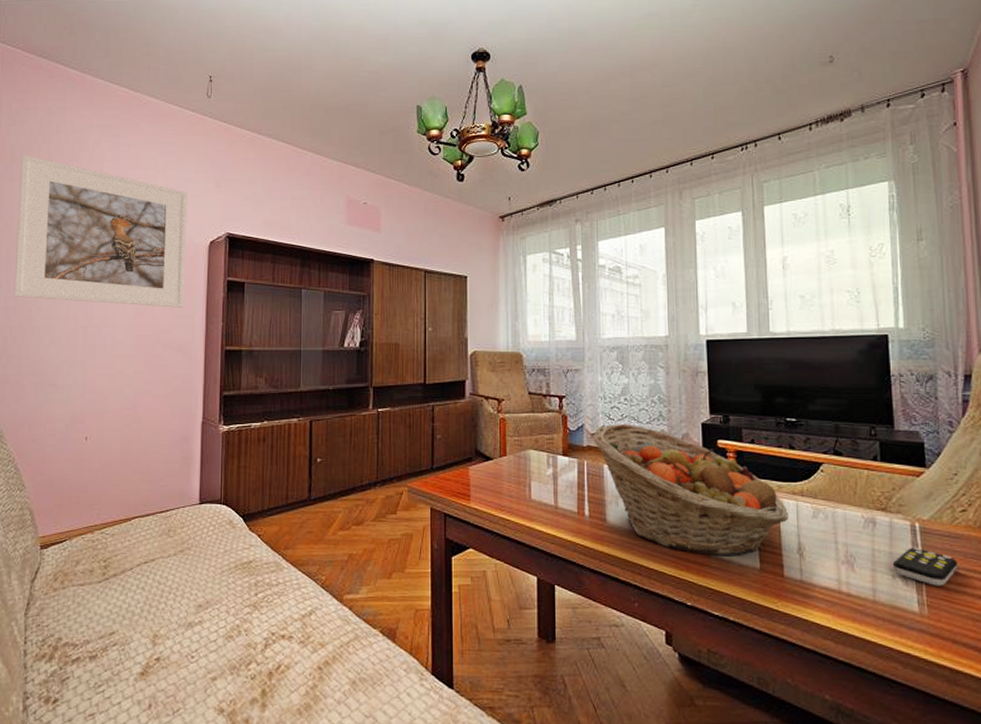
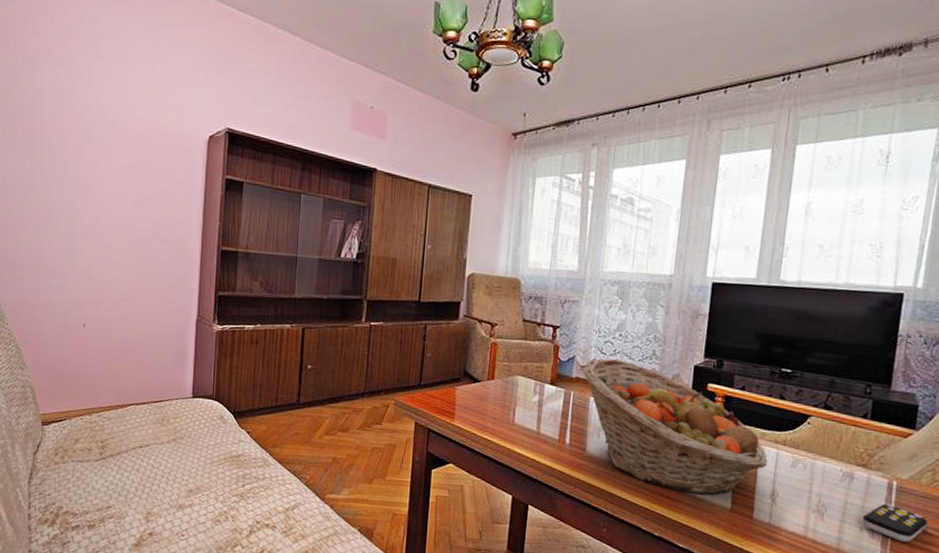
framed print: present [14,155,187,308] -> none [11,26,187,203]

